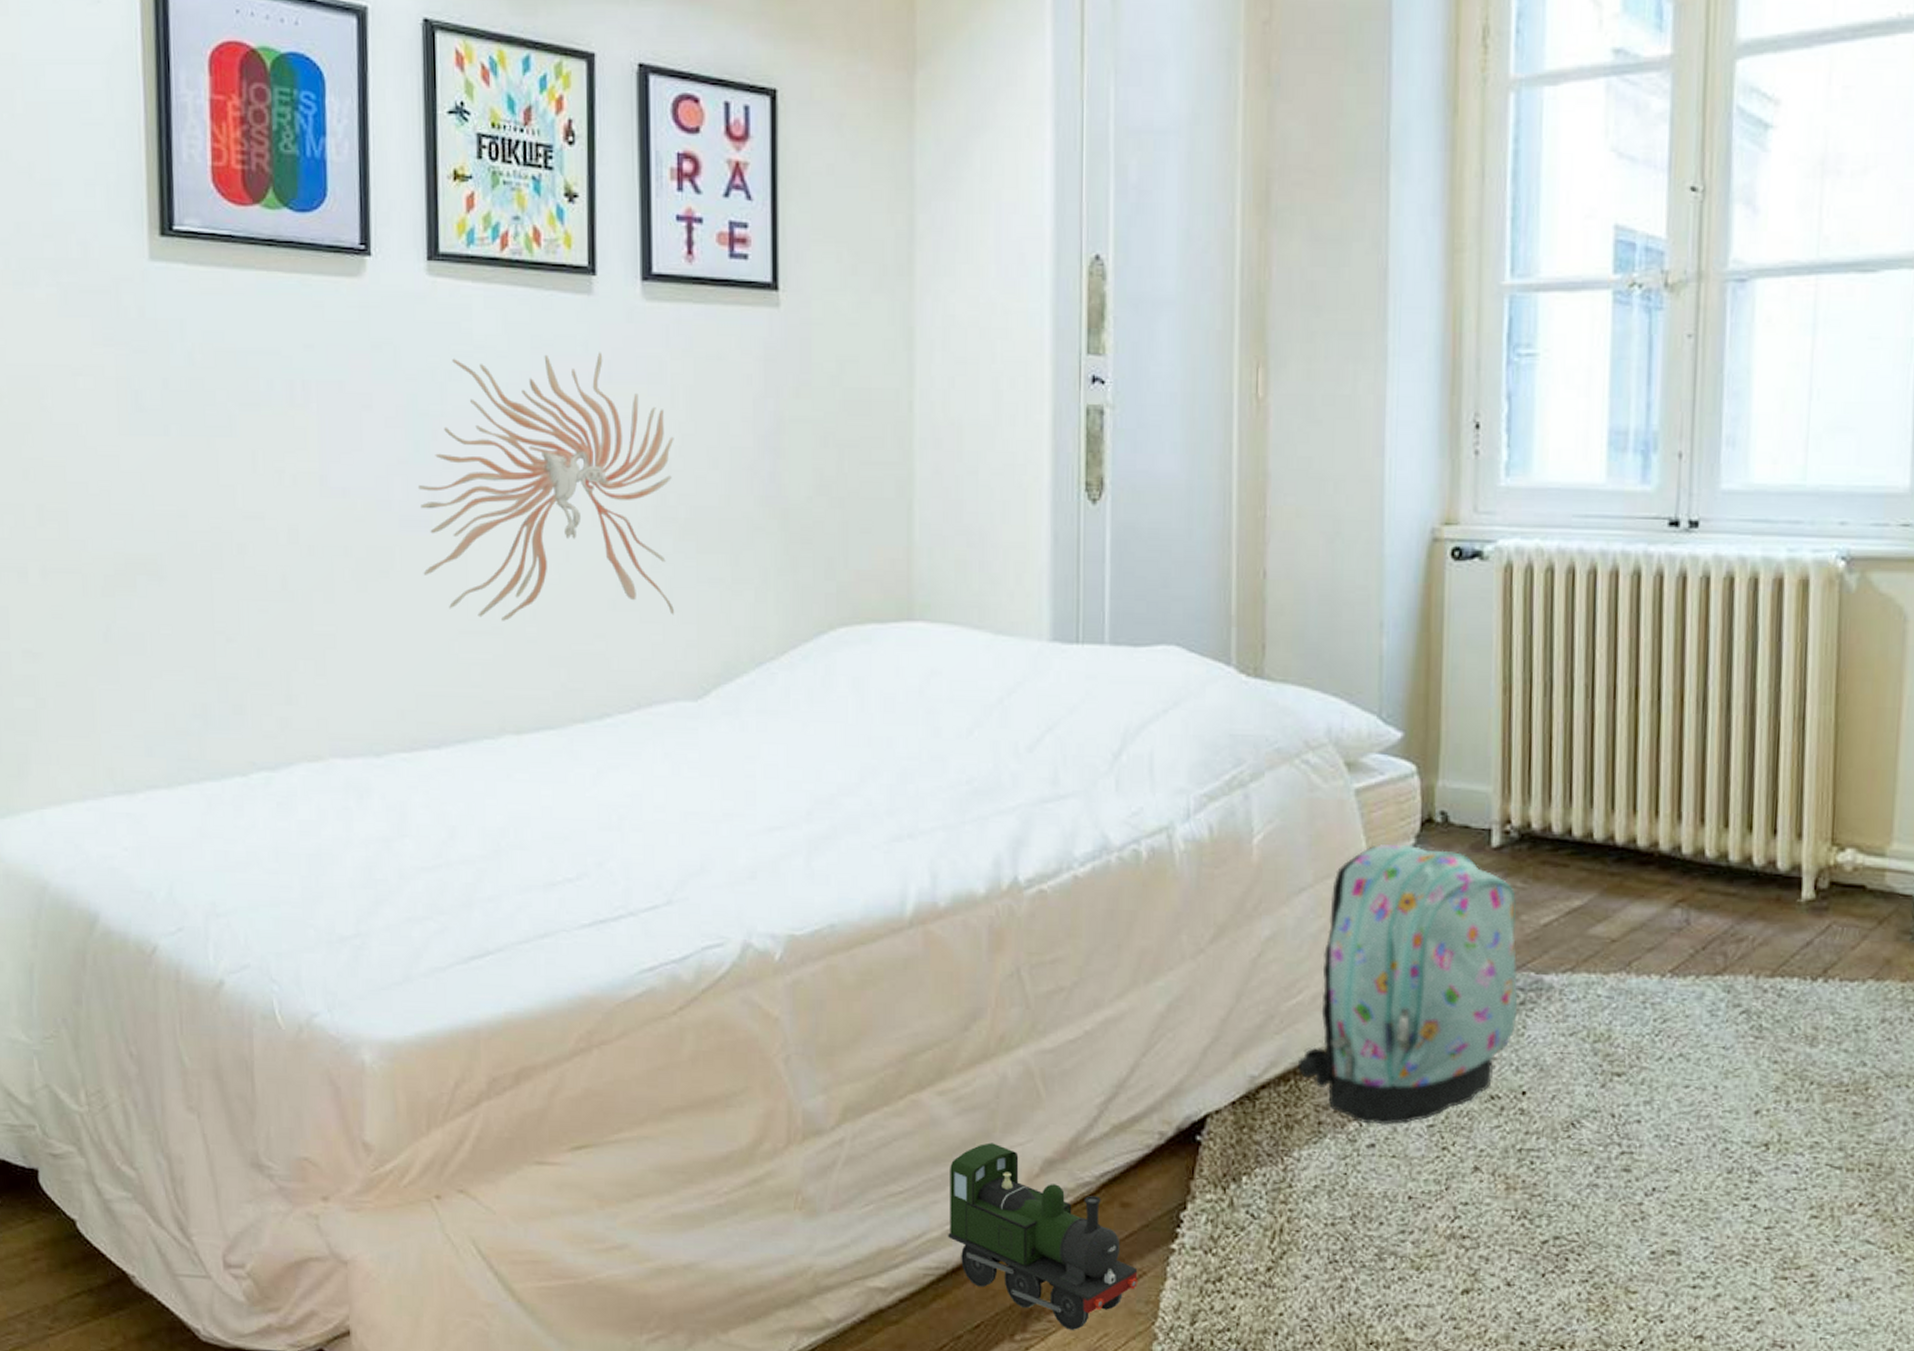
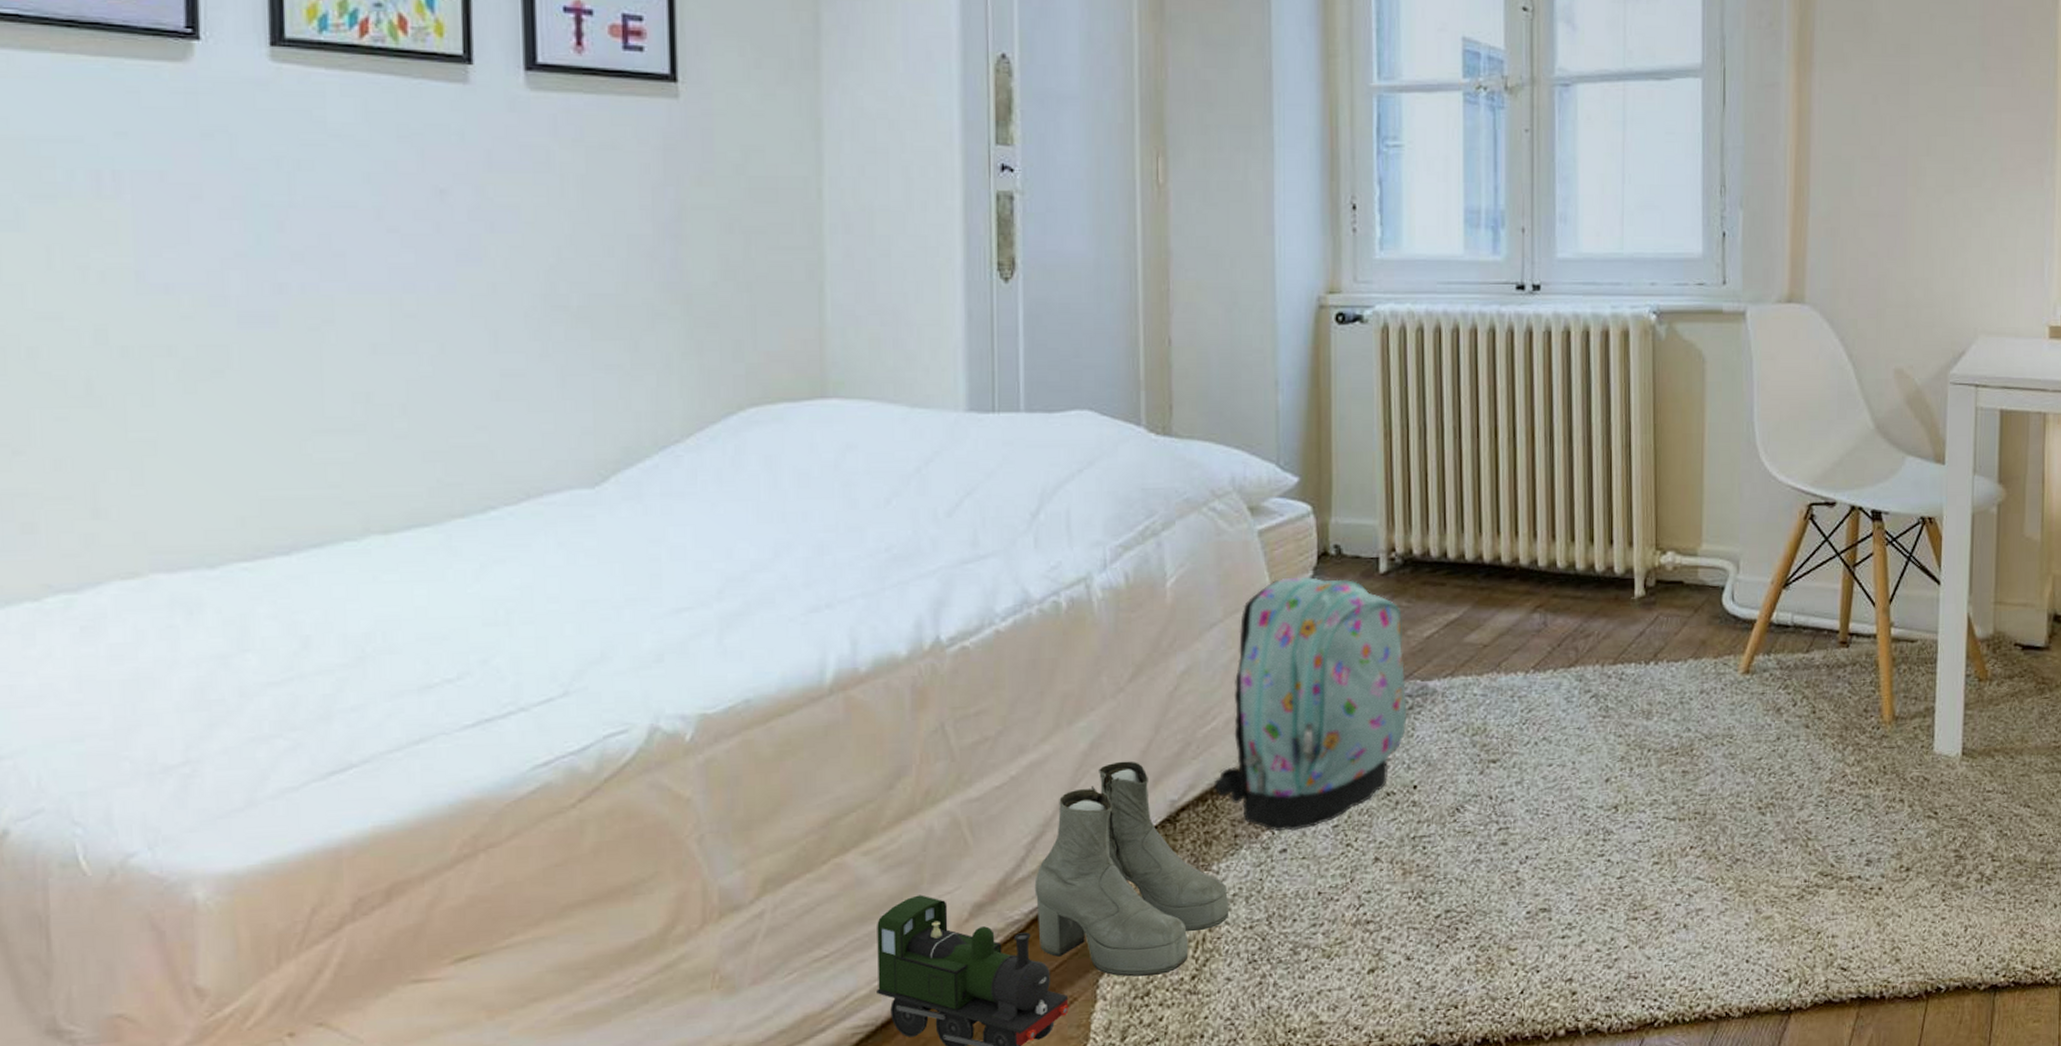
wall sculpture: present [417,352,674,621] -> none [260,141,567,417]
boots: none [1106,1028,1310,1261] -> present [1034,761,1229,977]

